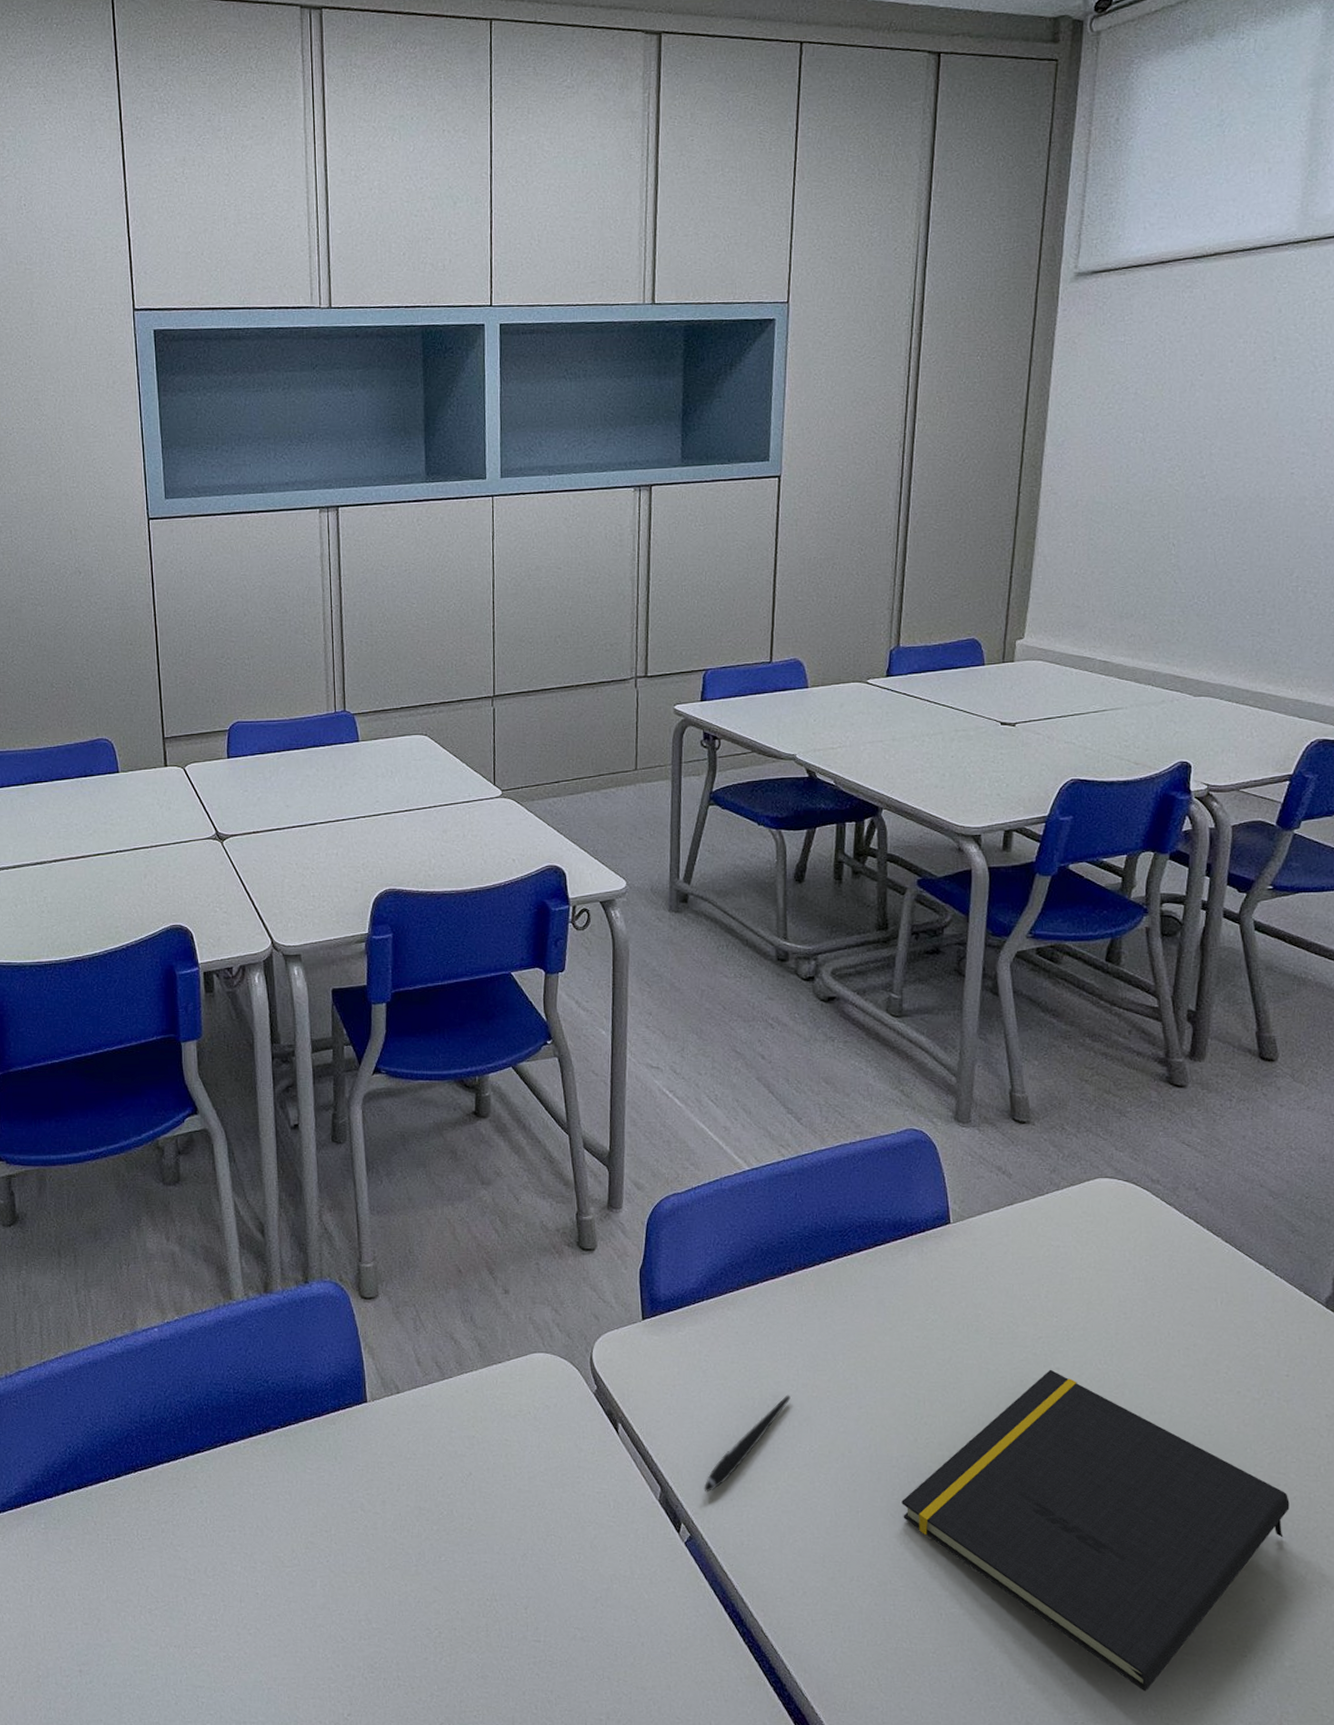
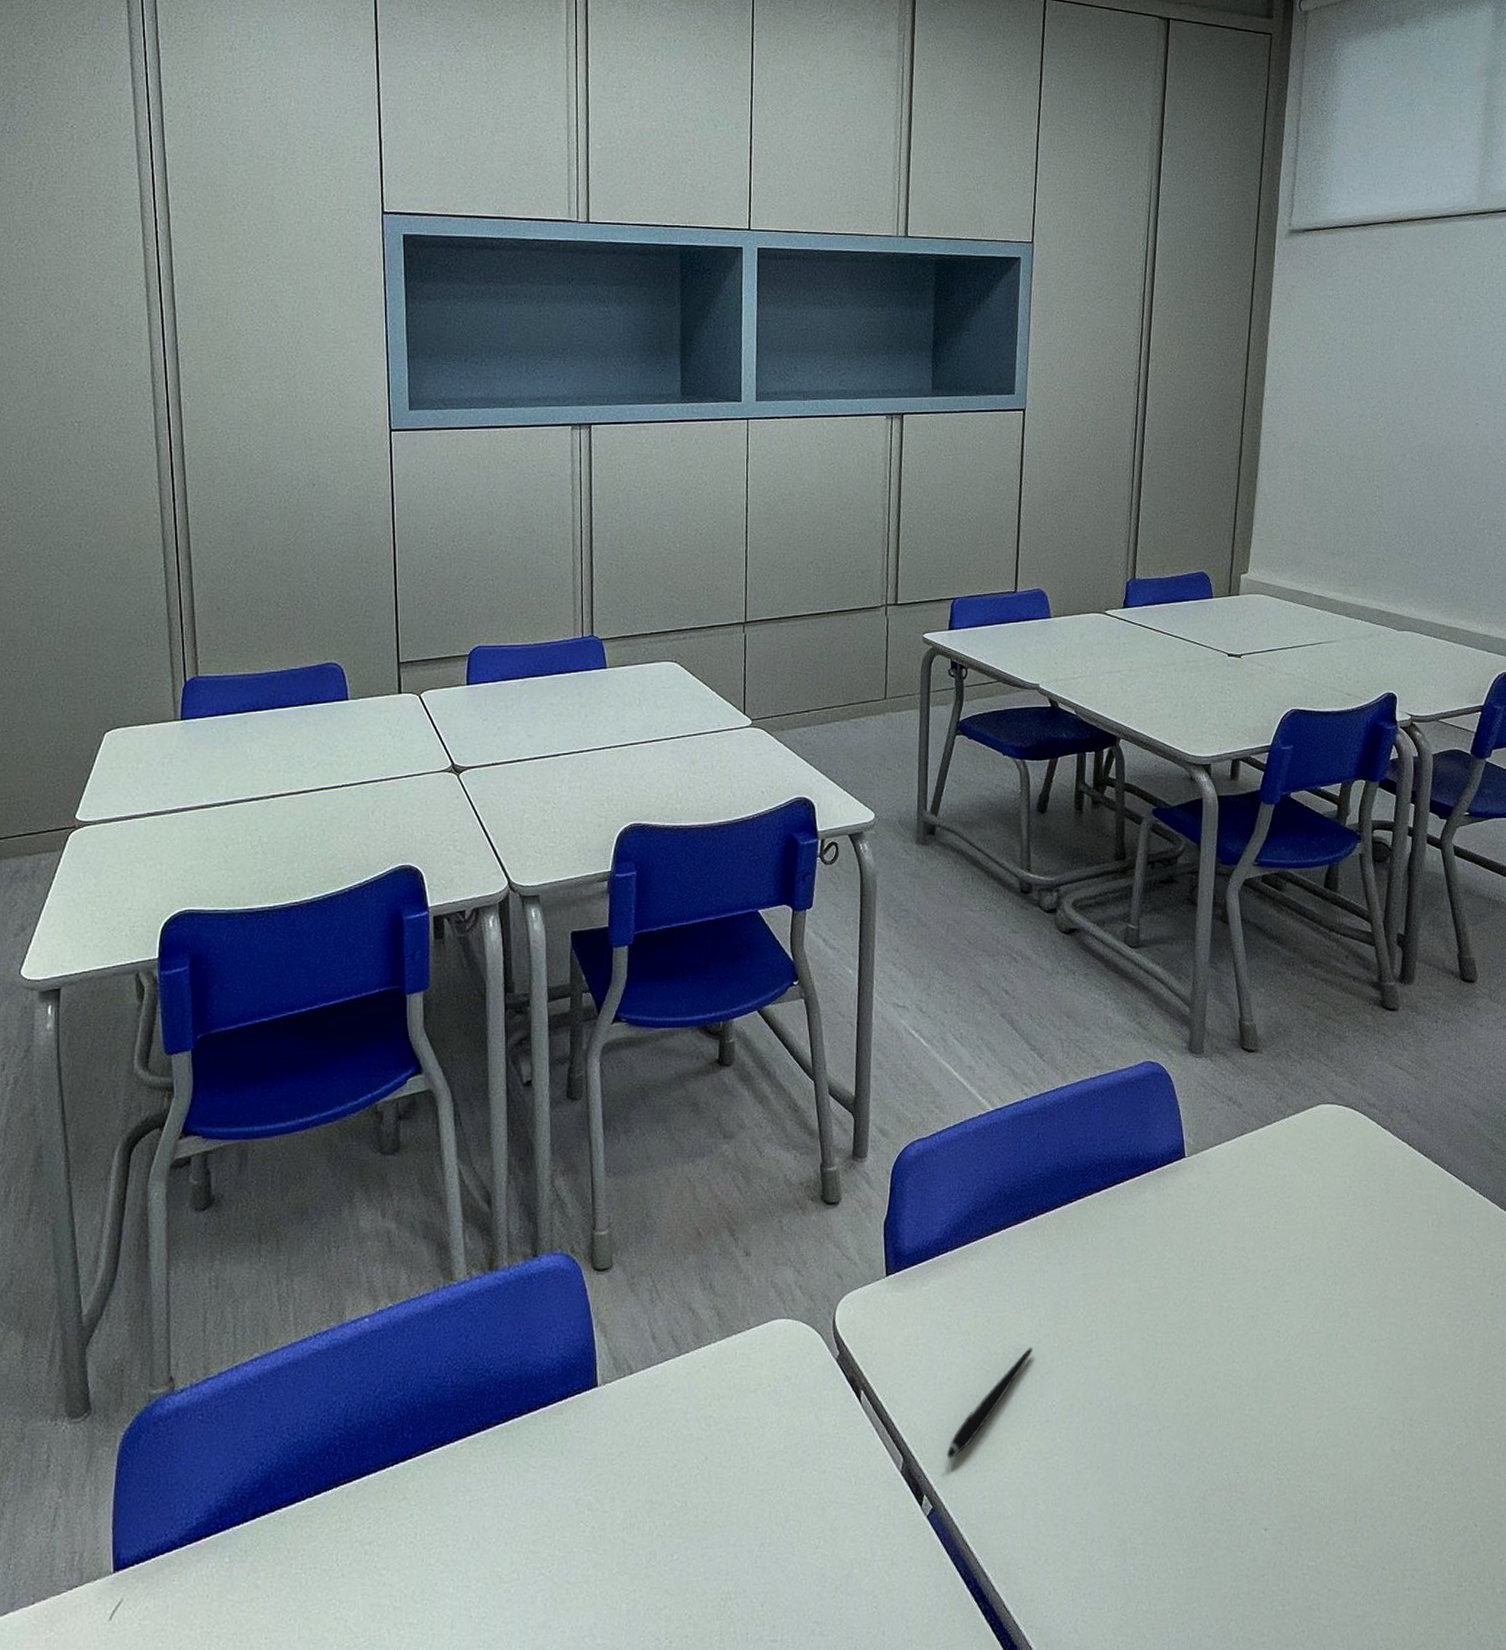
notepad: present [901,1369,1290,1692] -> none [1140,1302,1497,1633]

